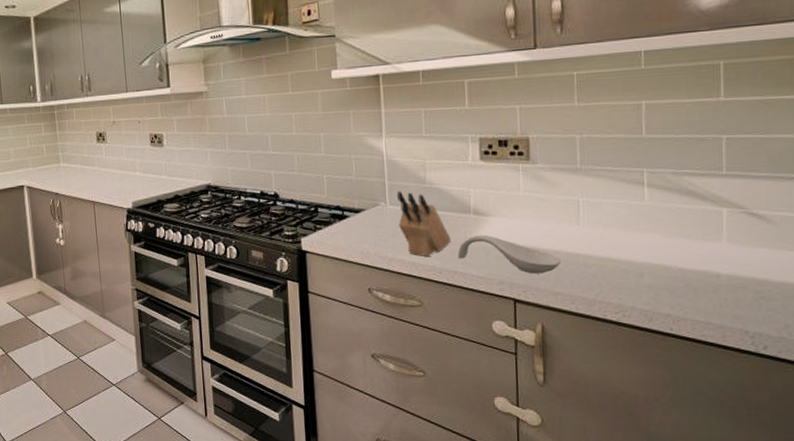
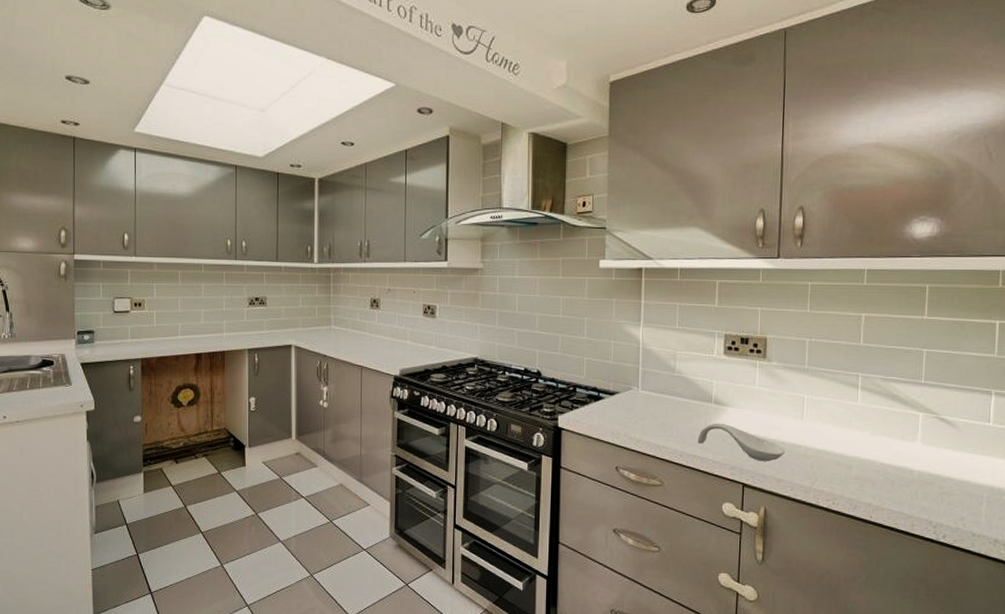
knife block: present [397,191,451,257] -> none [648,377,693,441]

